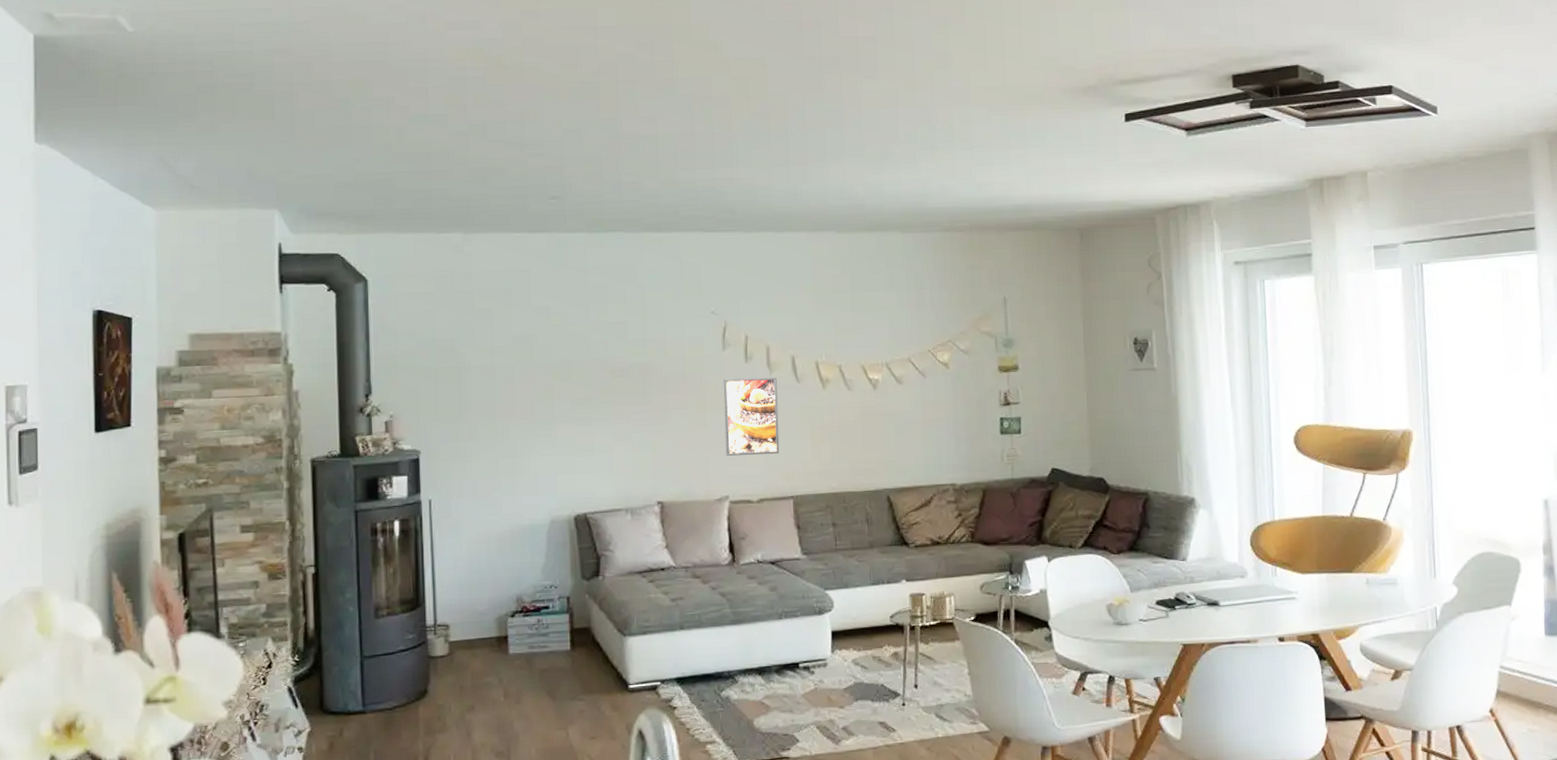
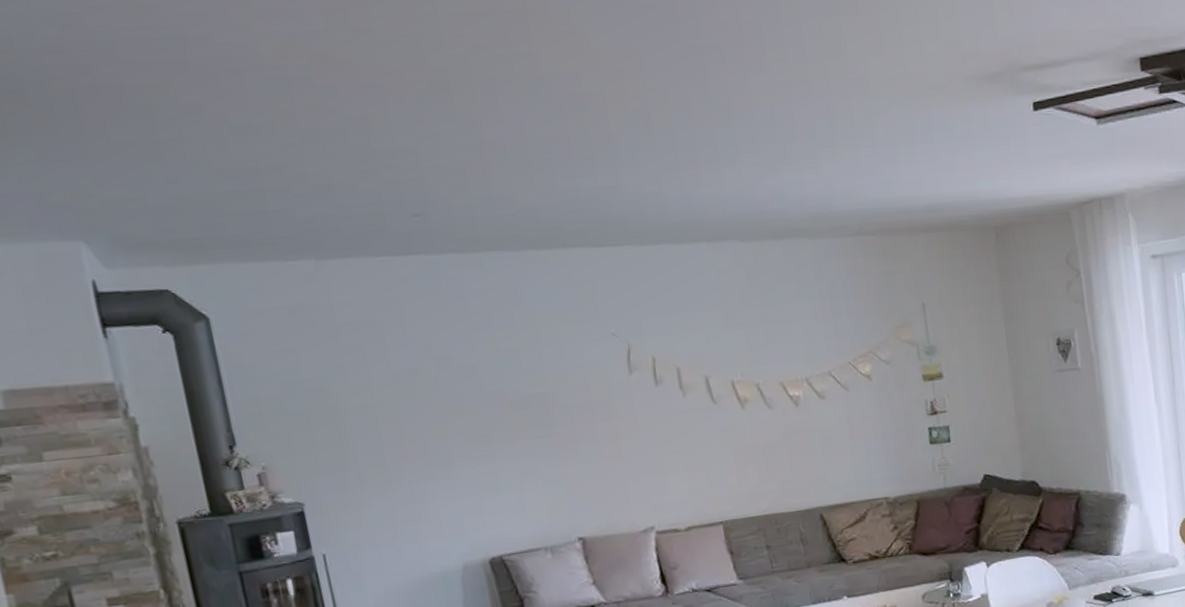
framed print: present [724,377,780,456] -> none [634,400,704,485]

